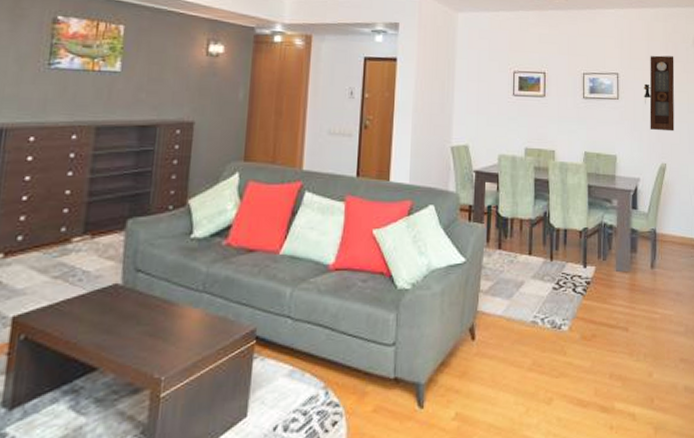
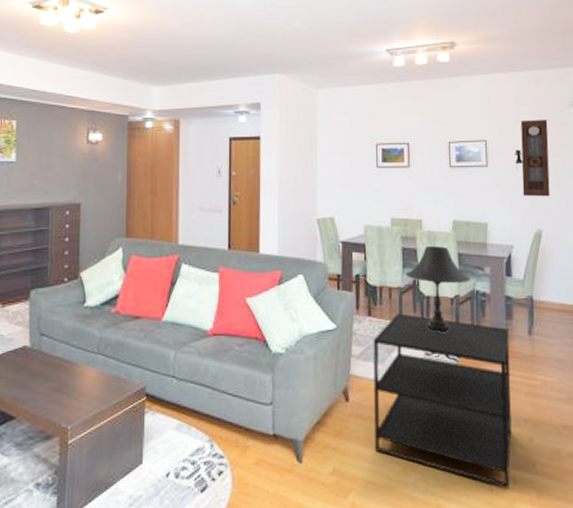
side table: none [498,246,633,427] -> present [373,313,512,490]
table lamp: none [537,178,599,266] -> present [405,246,471,332]

